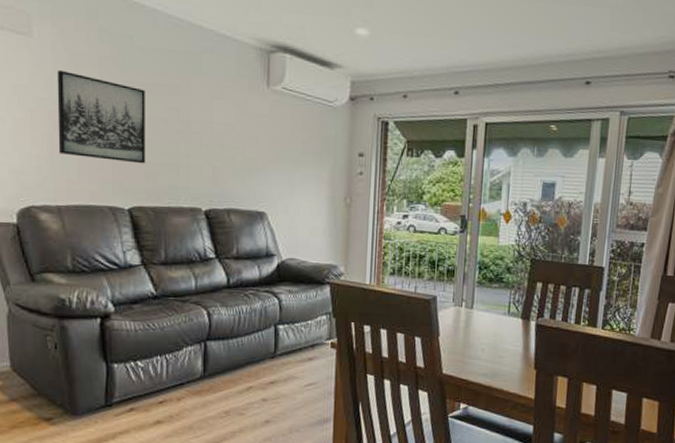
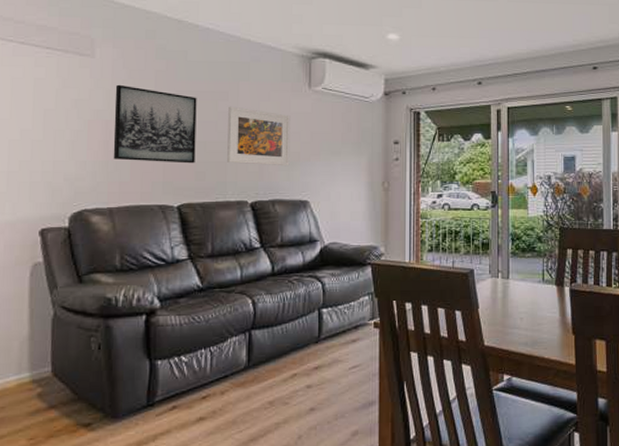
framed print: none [179,102,247,174] -> present [227,106,291,166]

